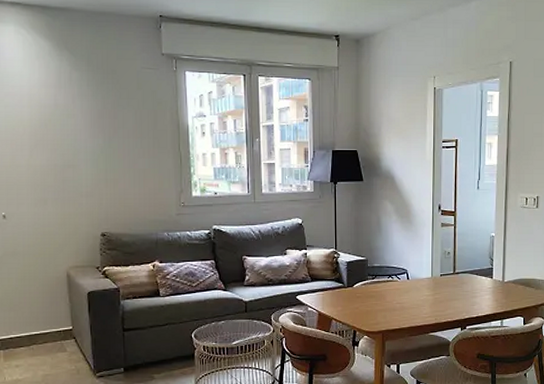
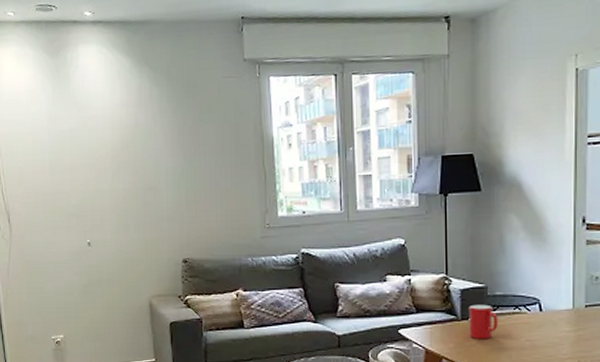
cup: none [353,274,376,302] -> present [468,304,499,339]

